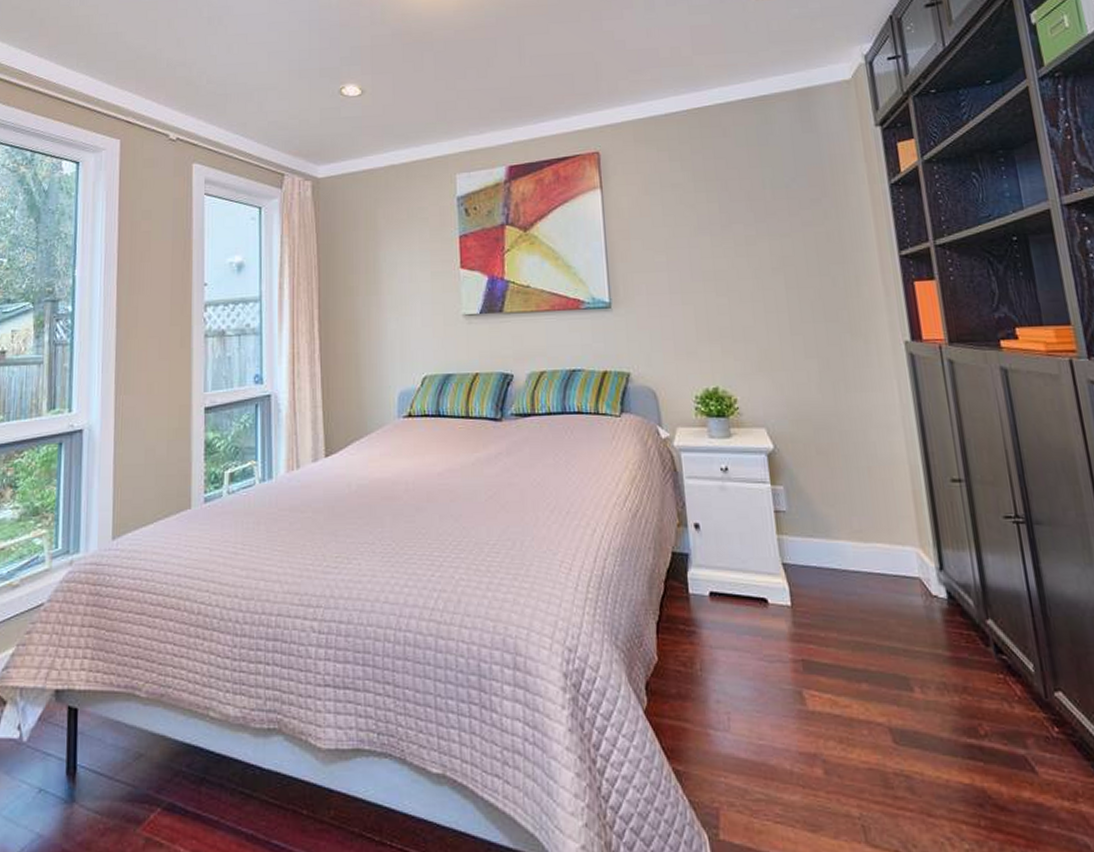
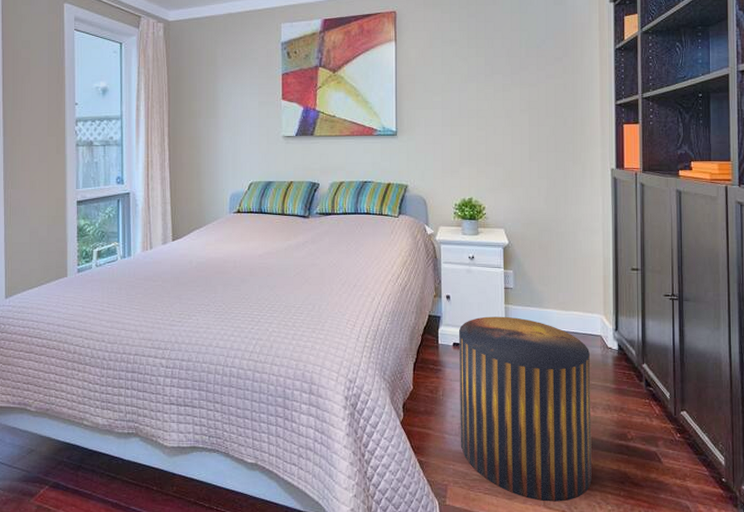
stool: none [715,552,934,836] -> present [458,316,592,502]

